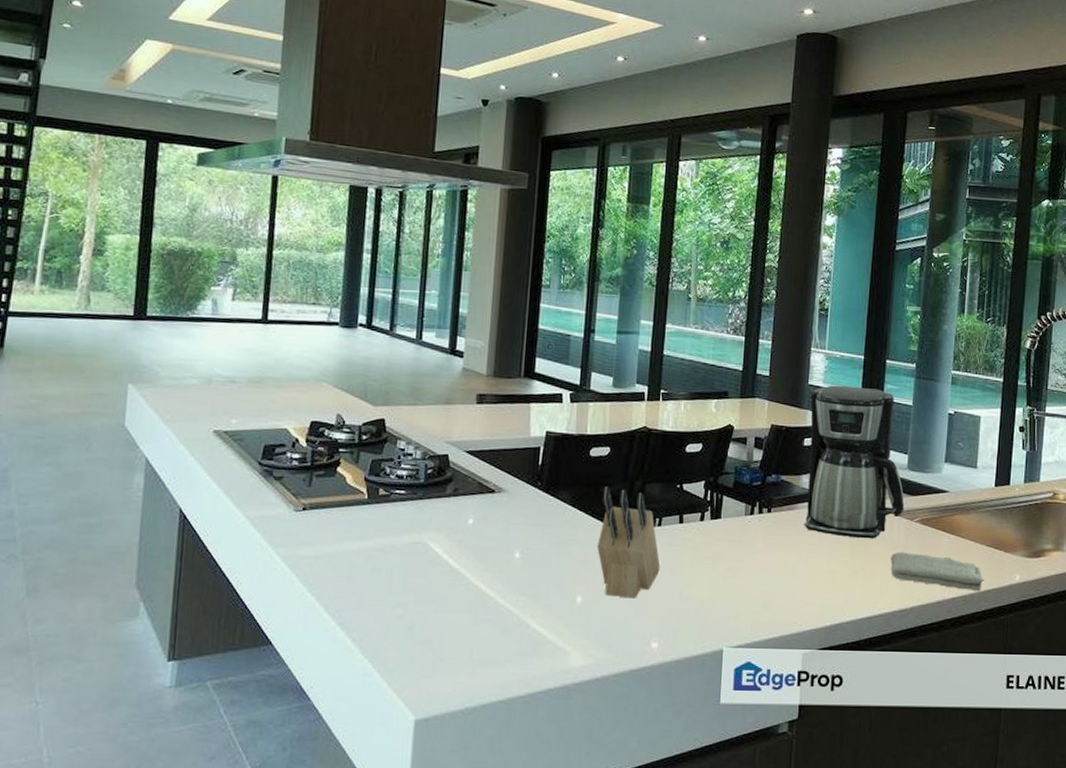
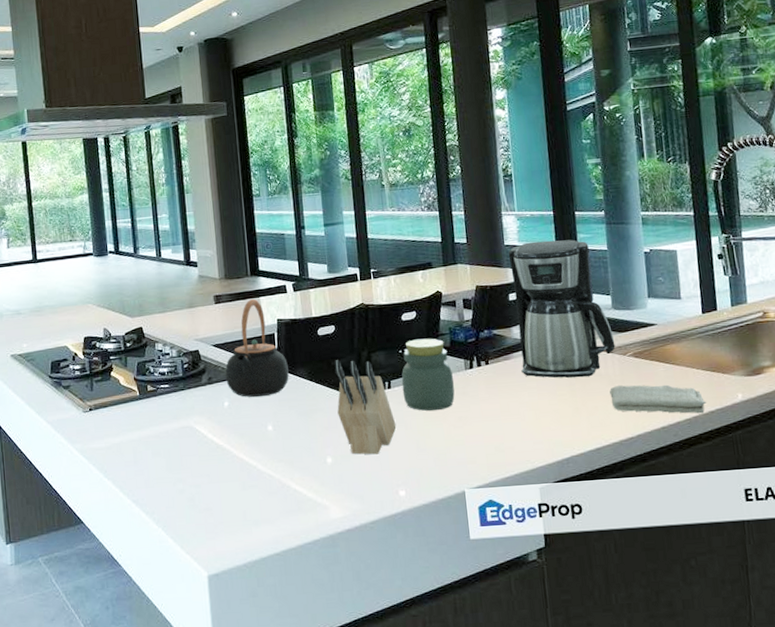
teapot: none [474,403,550,518] -> present [225,298,289,397]
jar: none [673,474,732,556] -> present [401,338,455,411]

